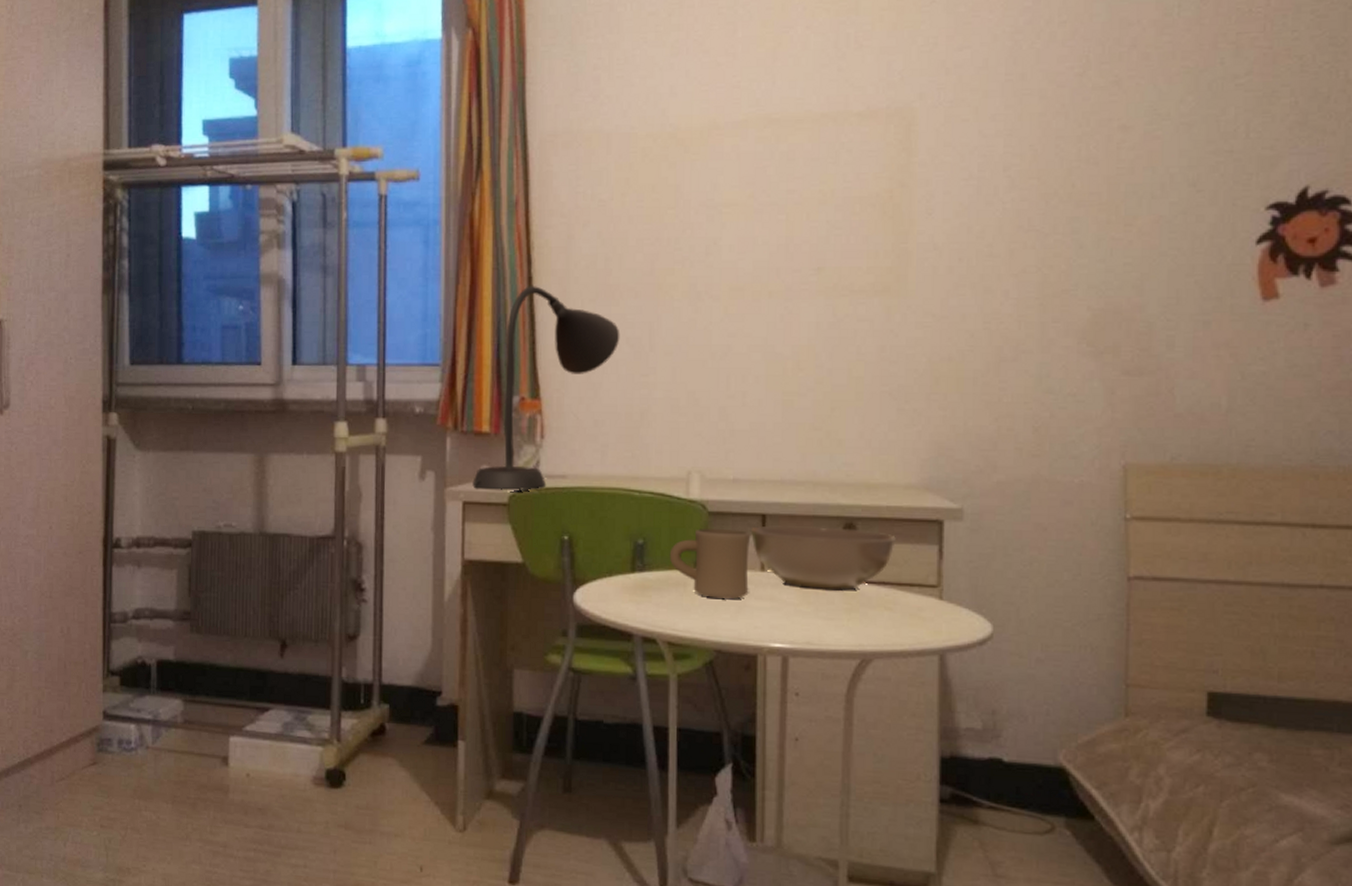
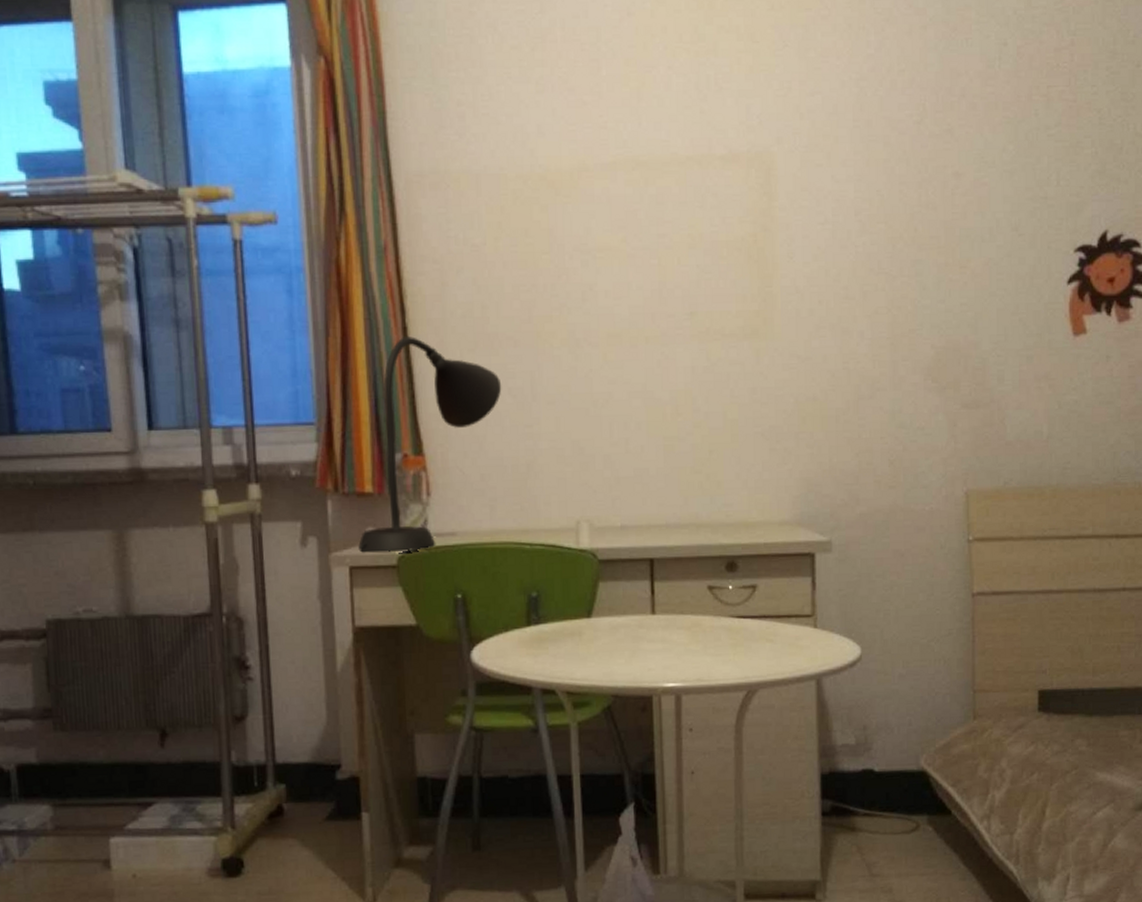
mug: present [669,529,751,599] -> none [563,576,641,645]
bowl: present [750,525,896,591] -> none [639,567,774,628]

